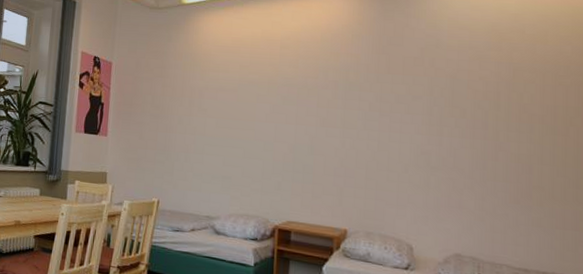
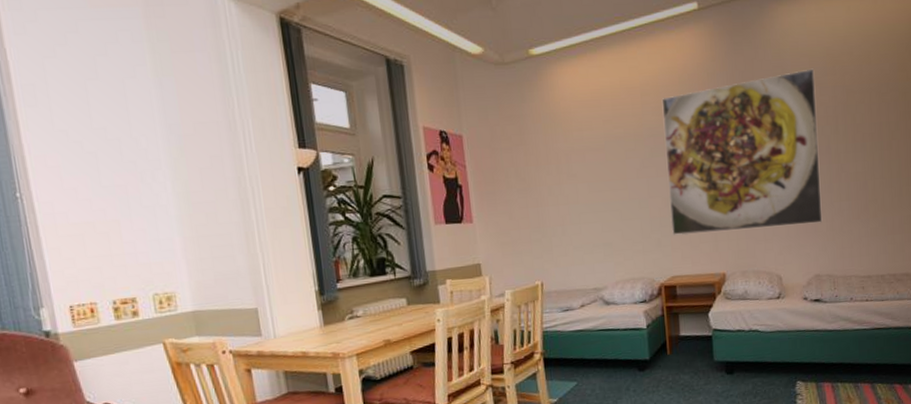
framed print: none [293,41,475,200] -> present [661,68,823,235]

